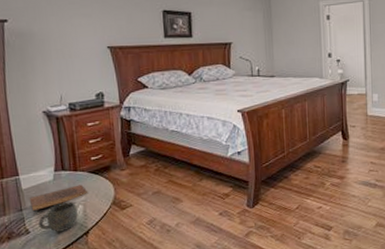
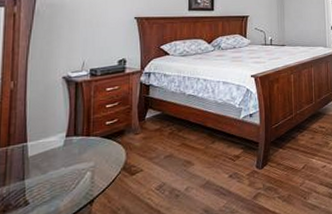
book: present [29,184,87,212] -> none [34,150,97,181]
mug: present [38,201,78,232] -> none [40,168,84,202]

